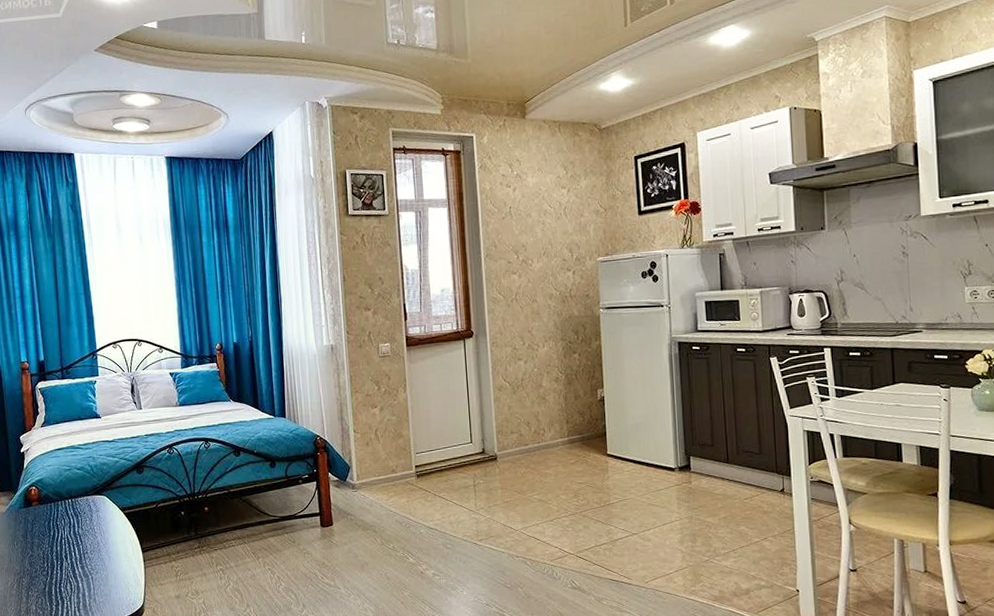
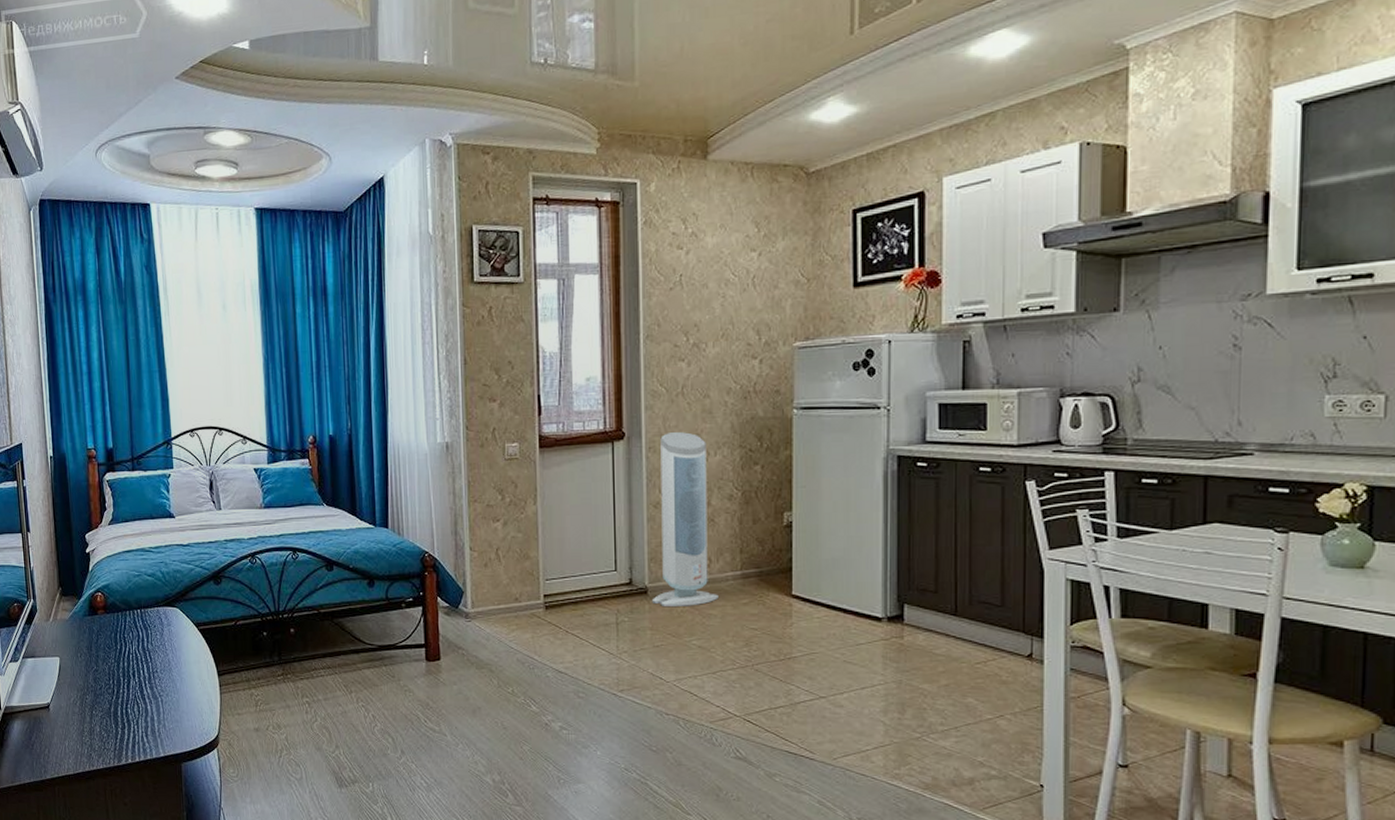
air purifier: none [500,330,552,469] -> present [651,432,719,606]

